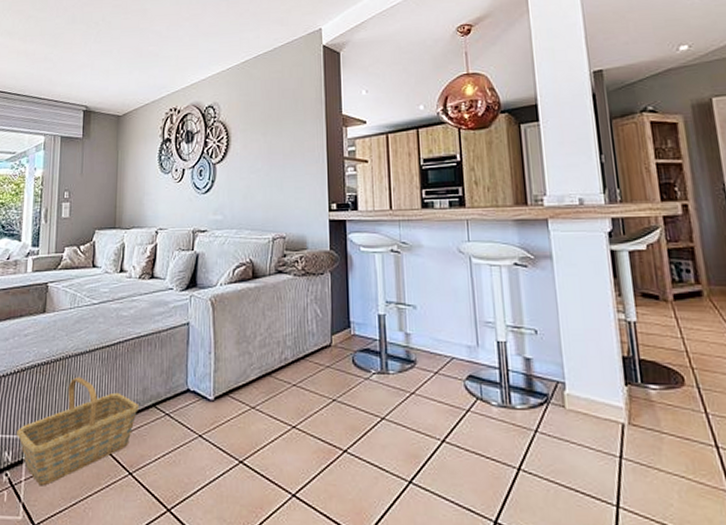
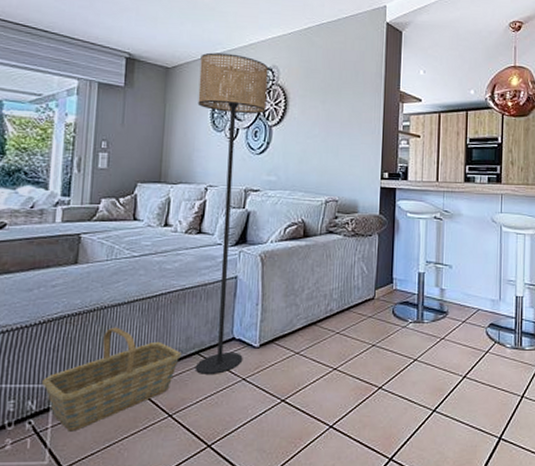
floor lamp: none [146,95,209,429] -> present [195,52,268,374]

